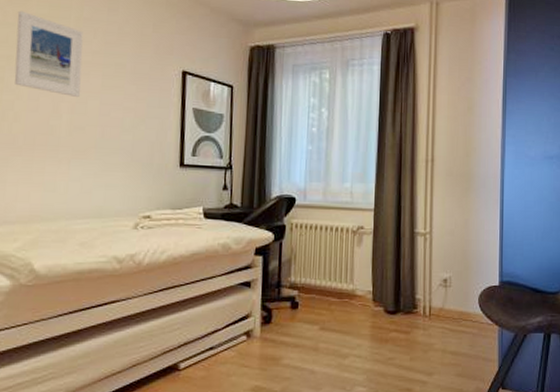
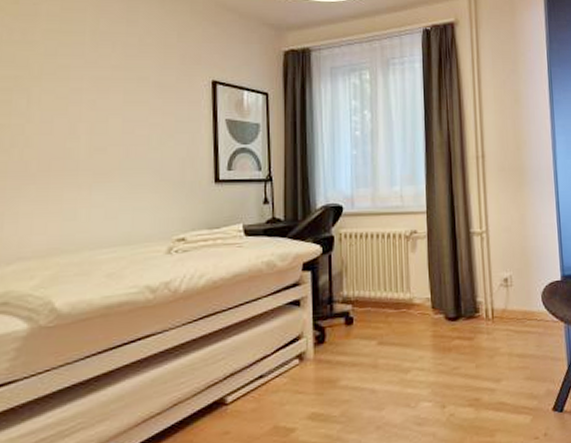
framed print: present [14,10,83,97] -> none [23,27,101,116]

